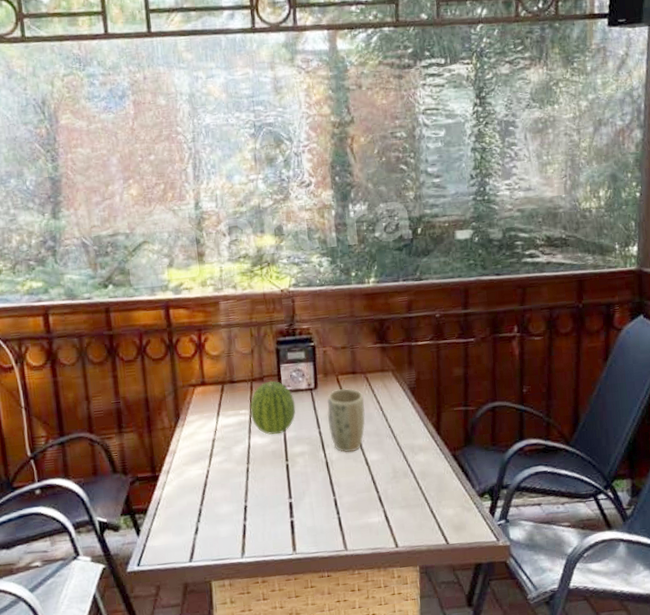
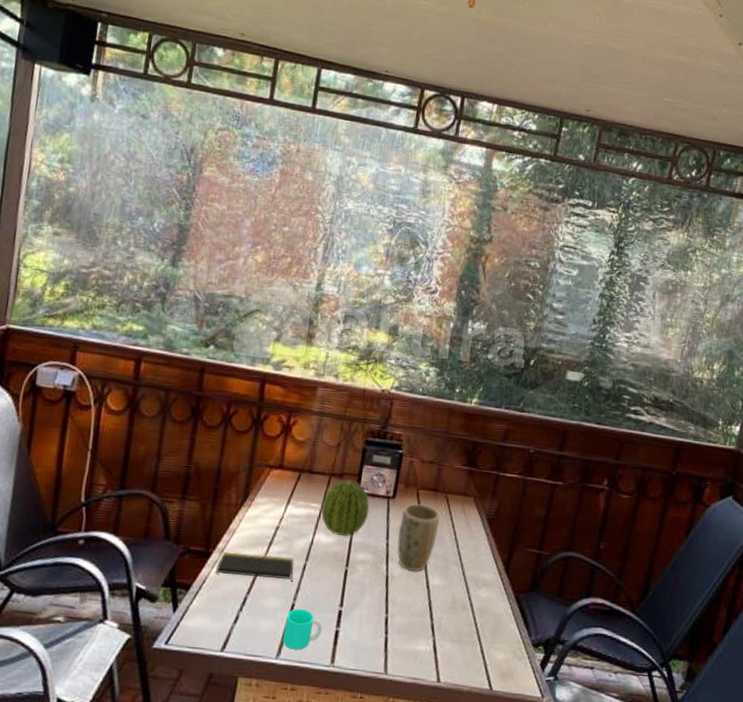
notepad: none [167,464,240,494] -> present [216,551,295,582]
cup: none [242,508,279,547] -> present [283,609,323,650]

